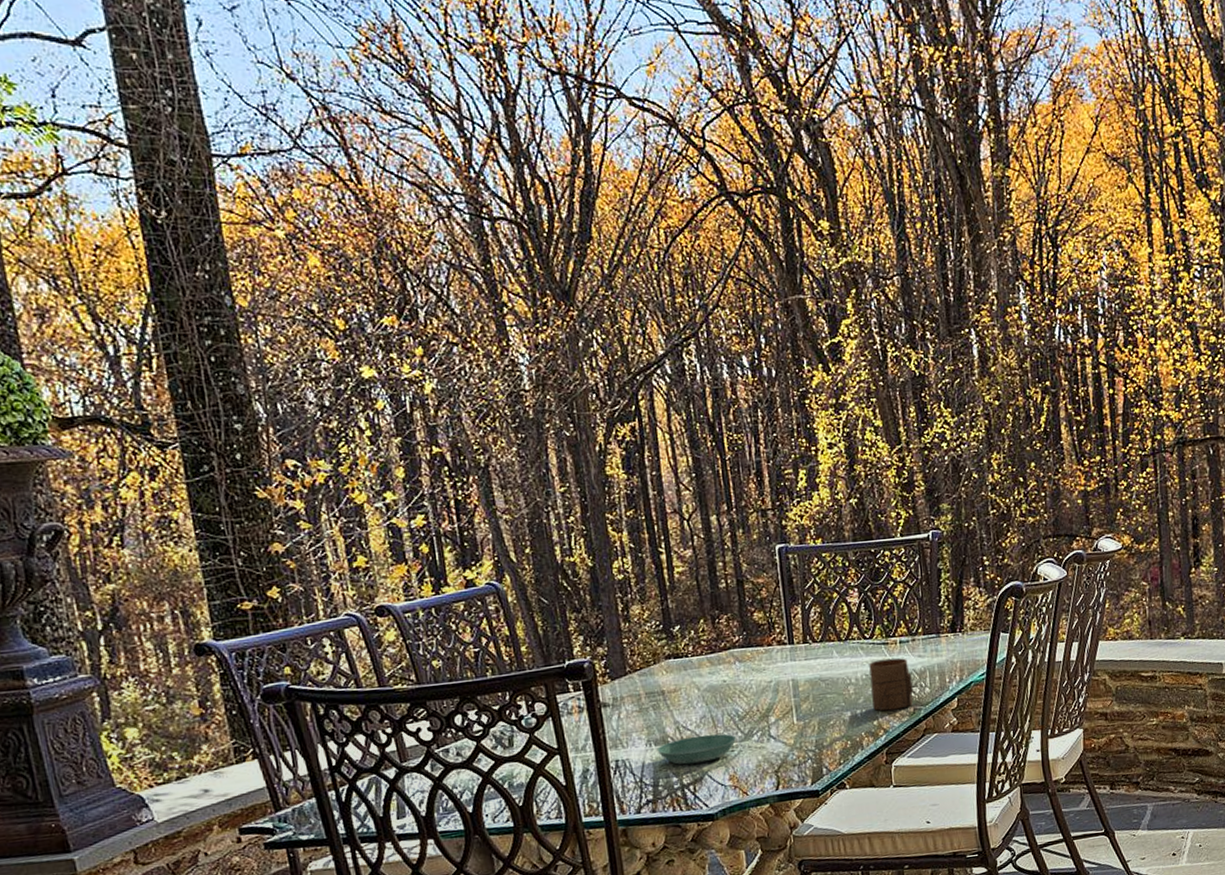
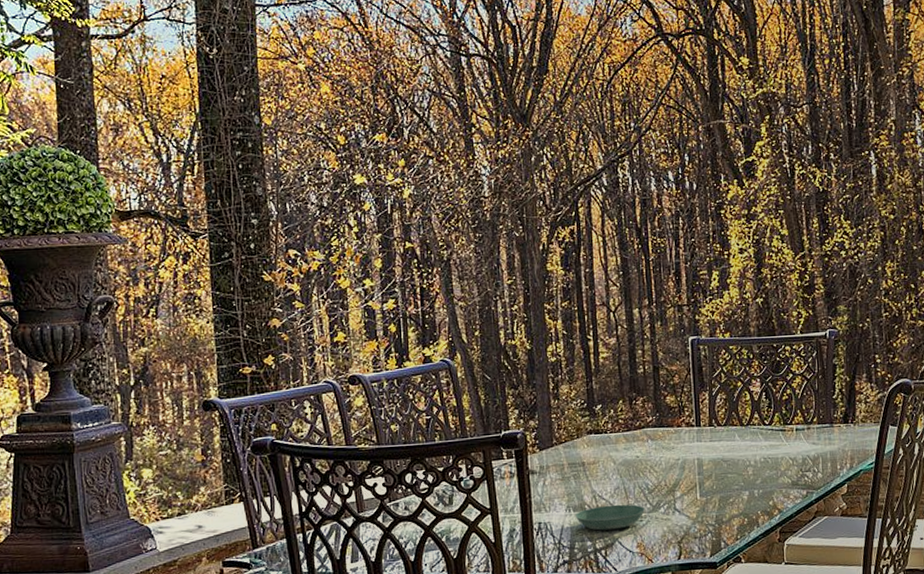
cup: present [869,658,913,711] -> none [767,444,807,493]

